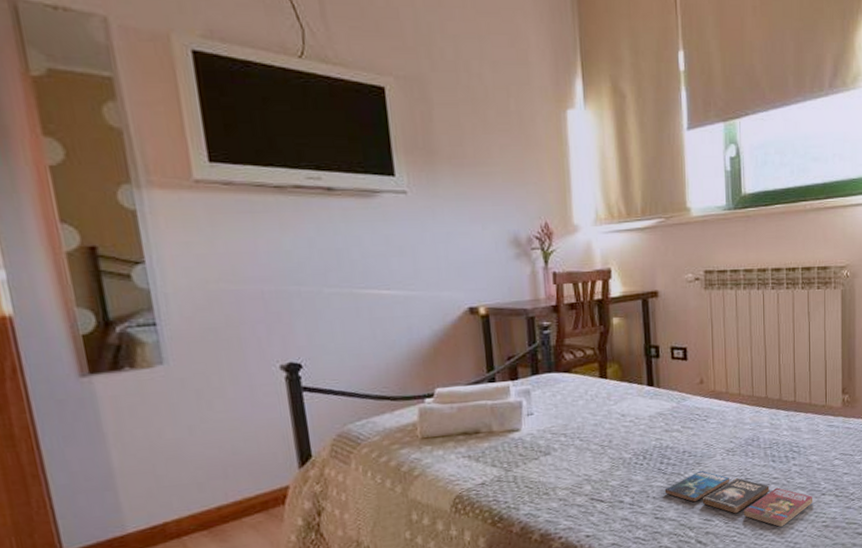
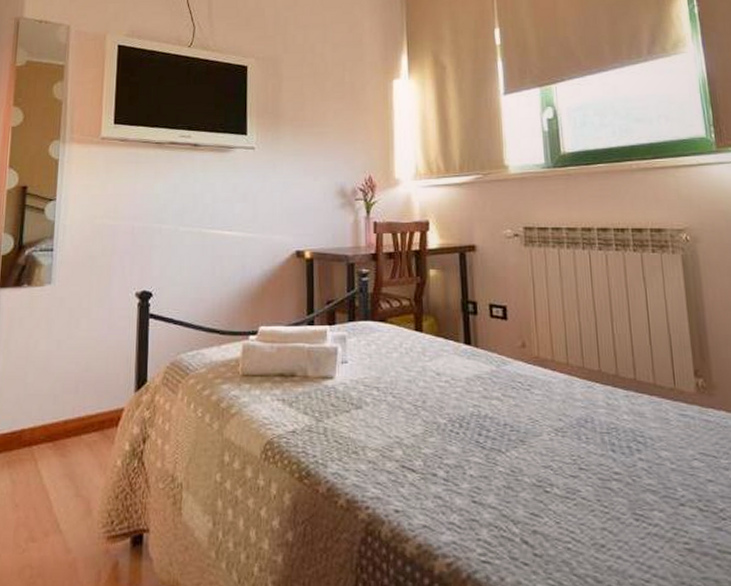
book: present [664,470,813,528] -> none [483,450,669,541]

